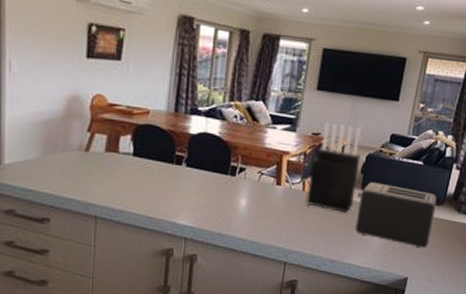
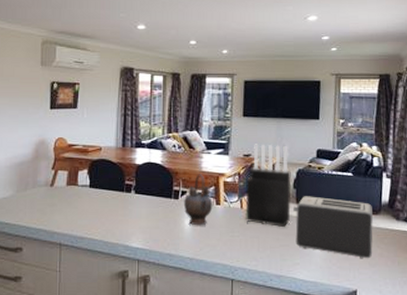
teapot: none [241,150,273,207] -> present [184,174,213,226]

